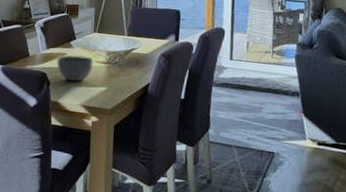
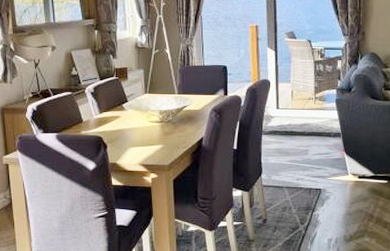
bowl: present [57,54,94,82] -> none [111,117,147,142]

